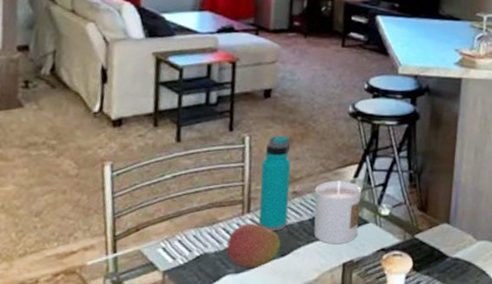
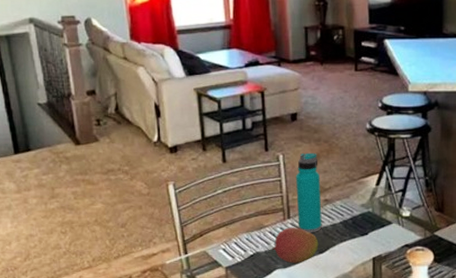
candle: present [313,180,362,244] -> none [343,188,384,242]

